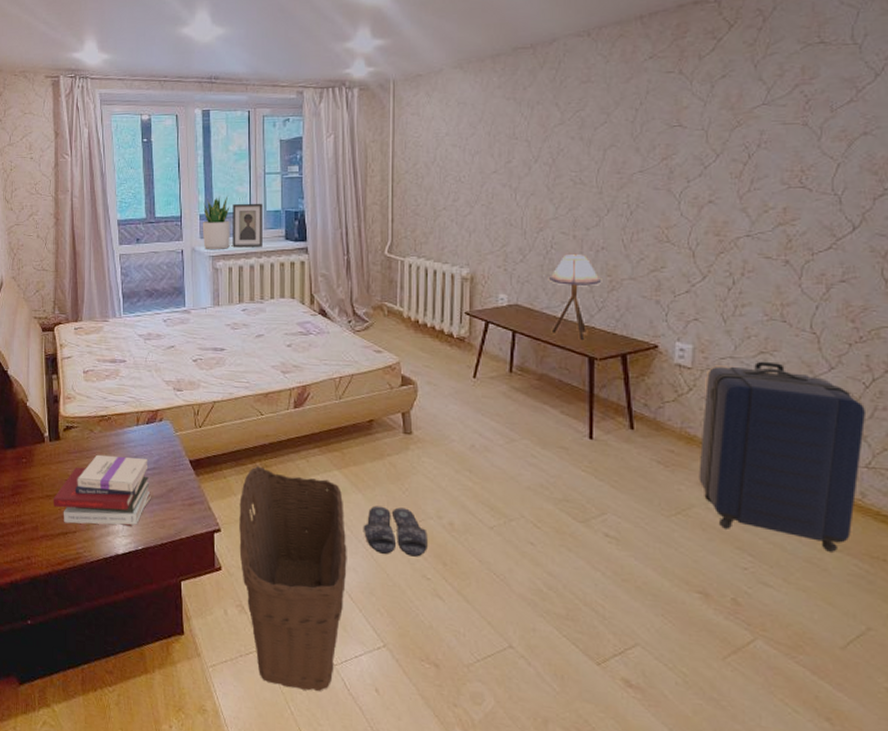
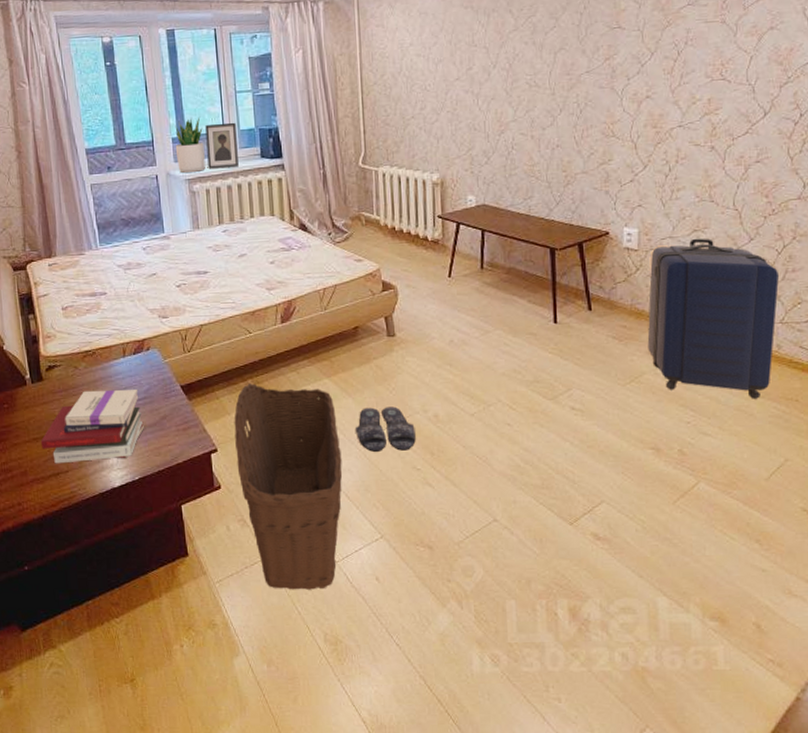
table lamp: present [549,253,601,341] -> none [512,152,557,234]

